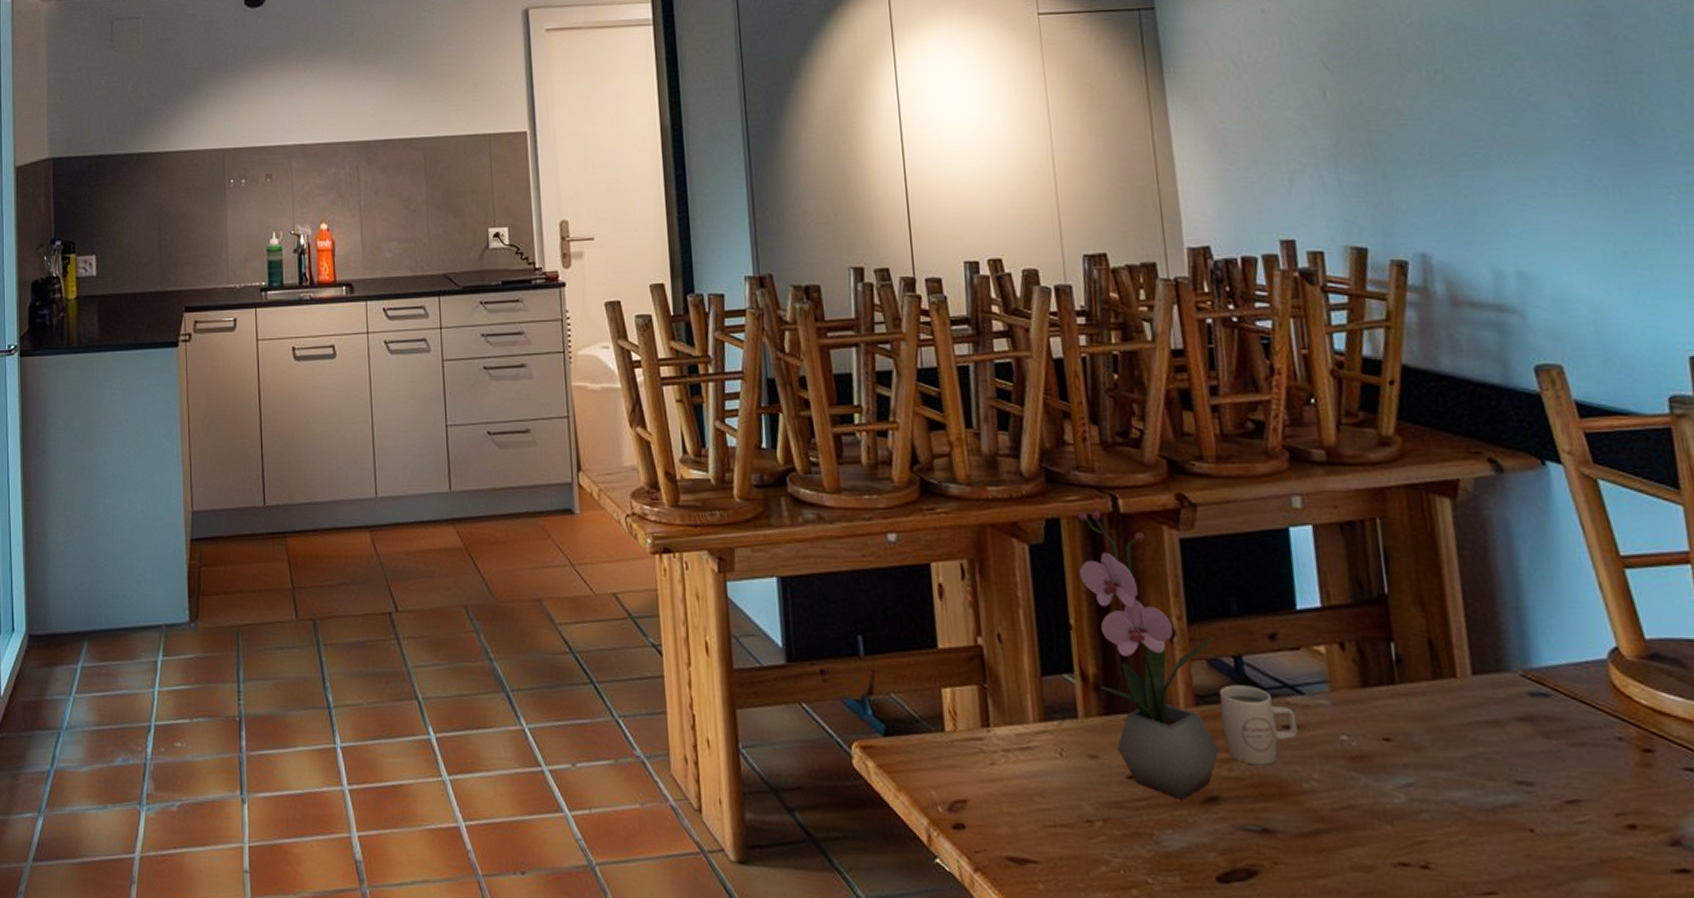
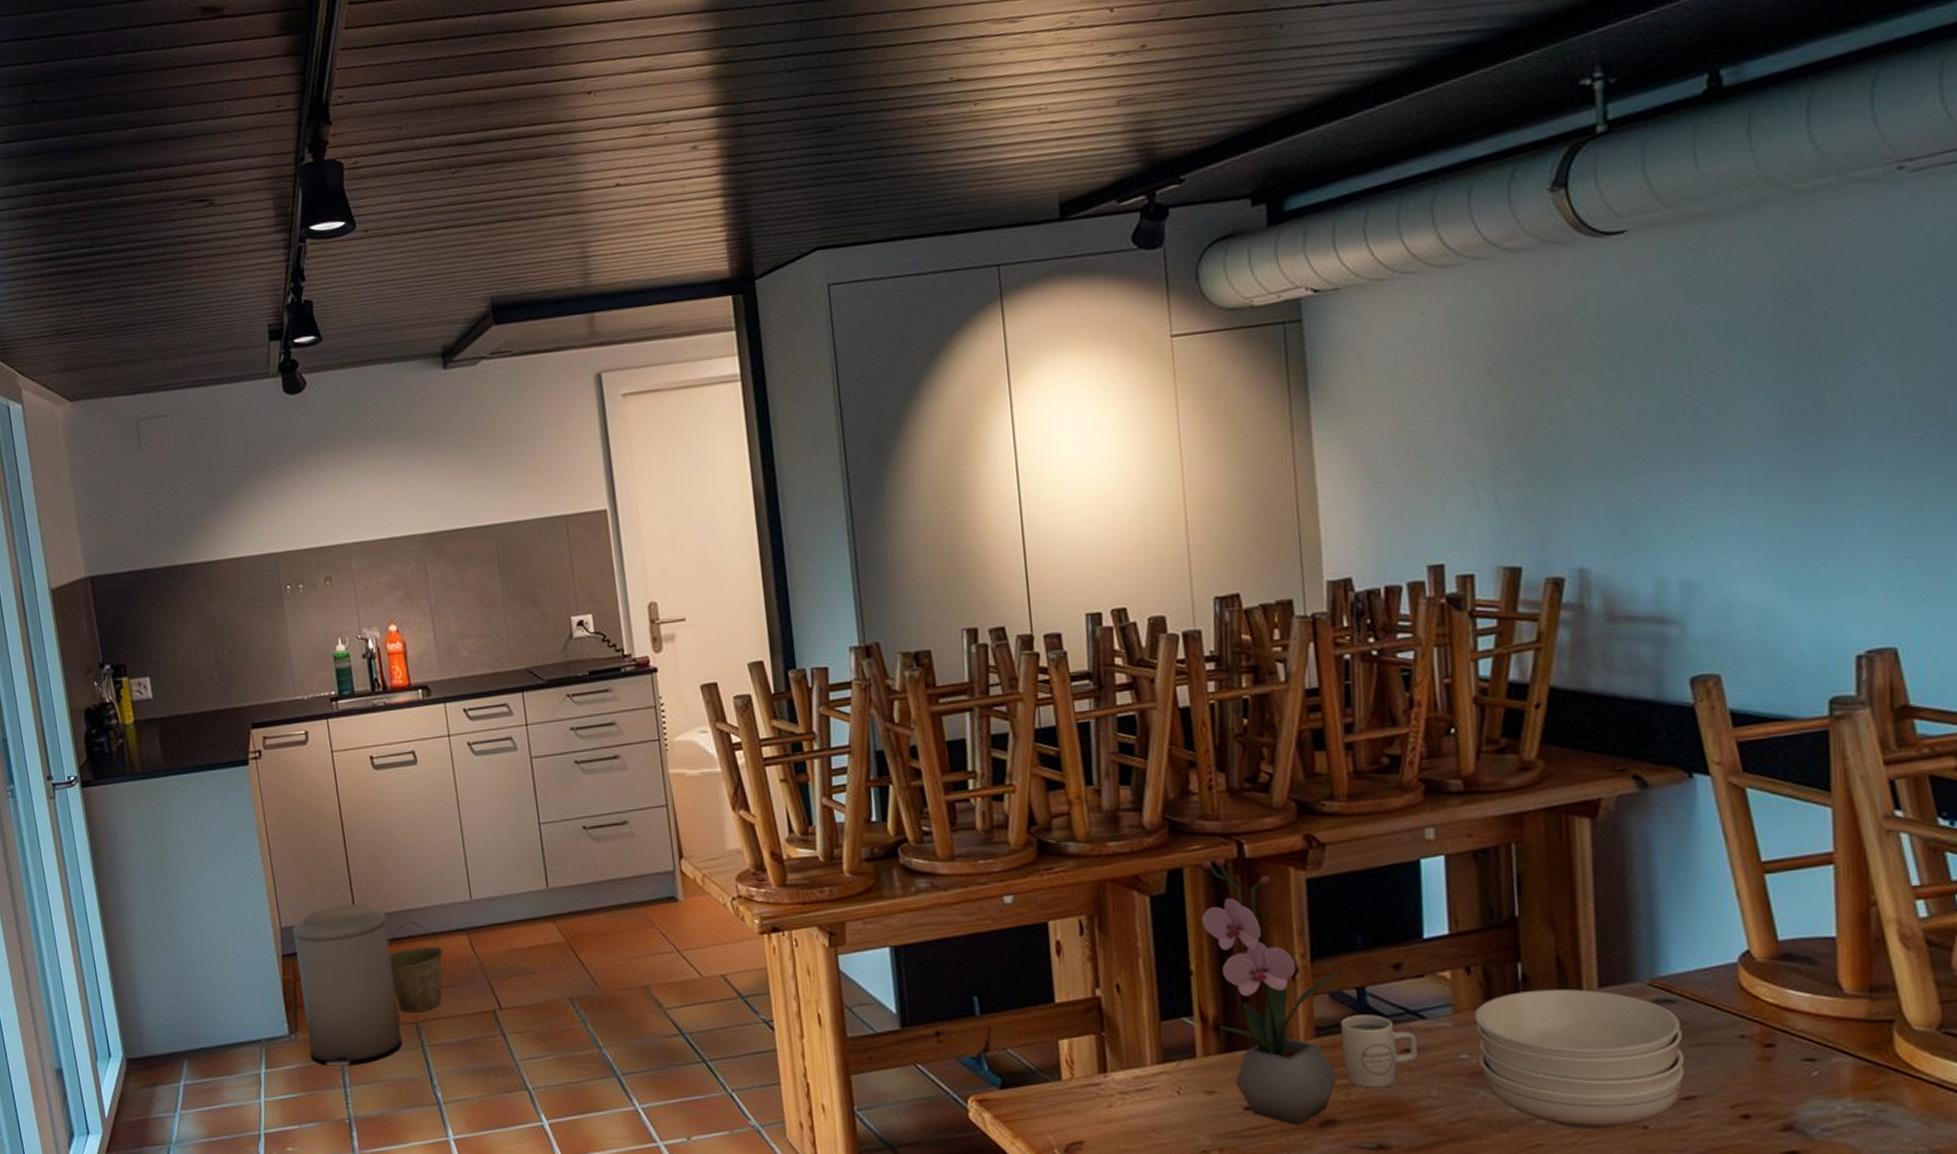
pedal bin: none [204,493,299,660] -> present [293,903,403,1066]
bucket: none [293,513,345,609] -> present [388,920,443,1013]
bowl: none [1351,672,1566,829] -> present [1474,988,1685,1129]

